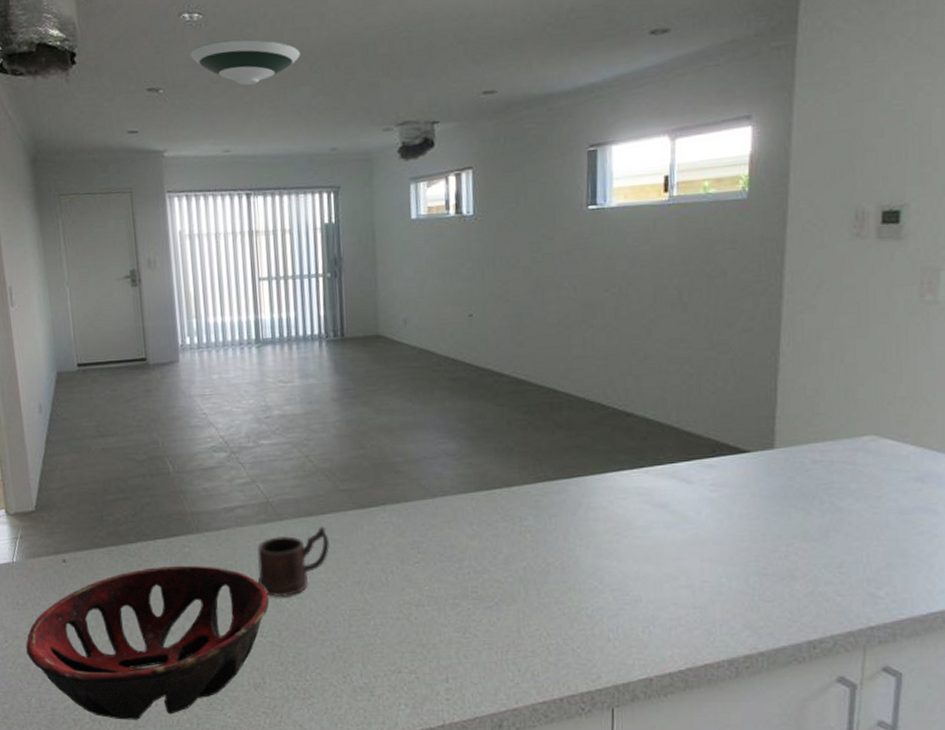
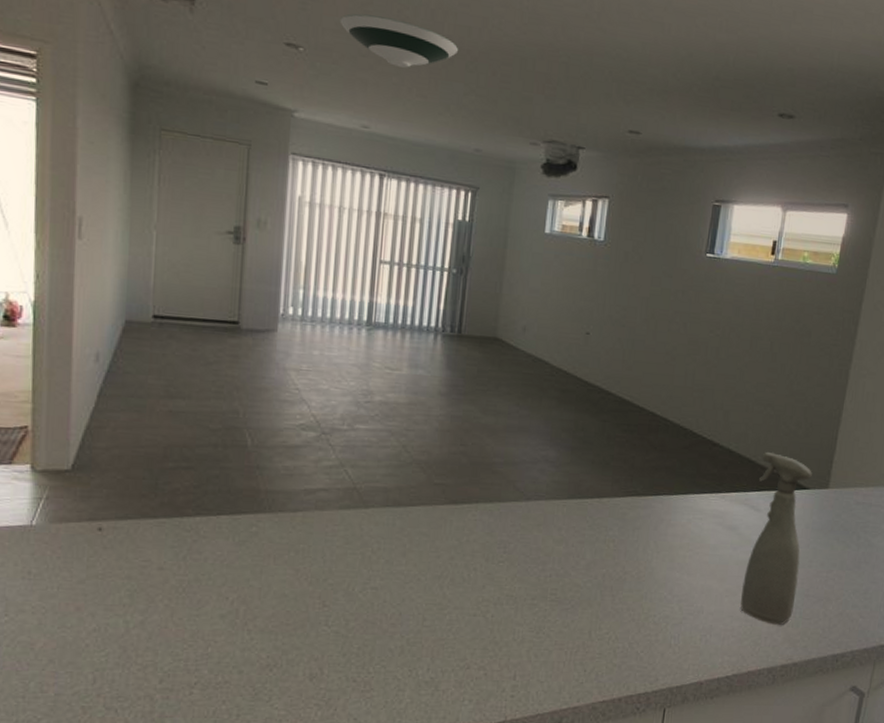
decorative bowl: present [26,565,270,720] -> none [32,544,341,709]
mug: present [257,527,330,598] -> none [330,519,415,587]
spray bottle: none [683,415,752,610] -> present [740,451,812,625]

